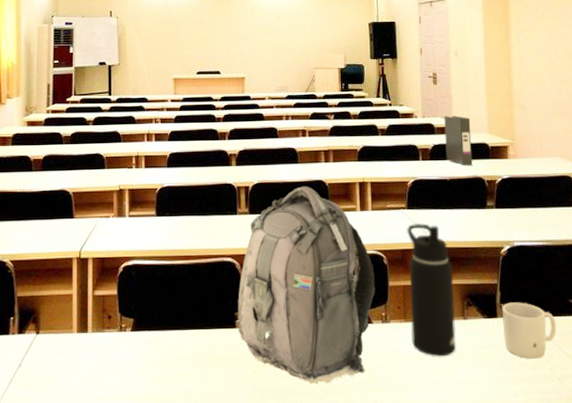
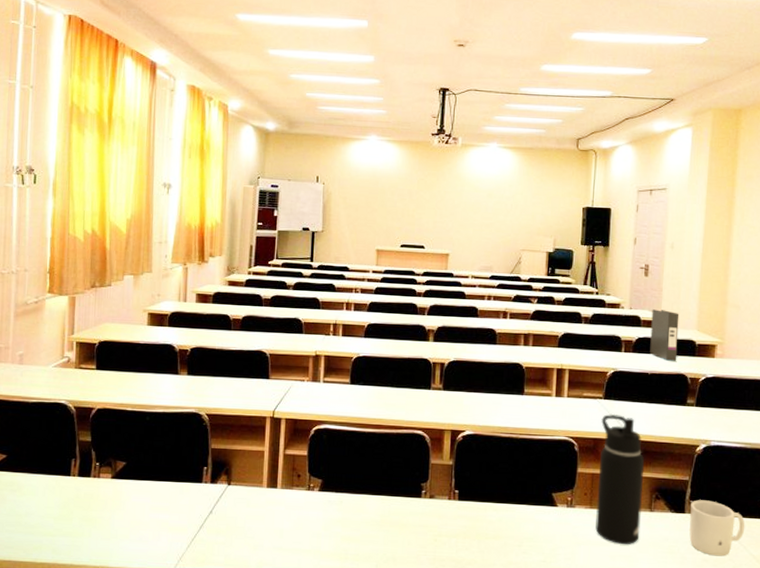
backpack: present [236,186,375,385] -> none [421,367,564,559]

